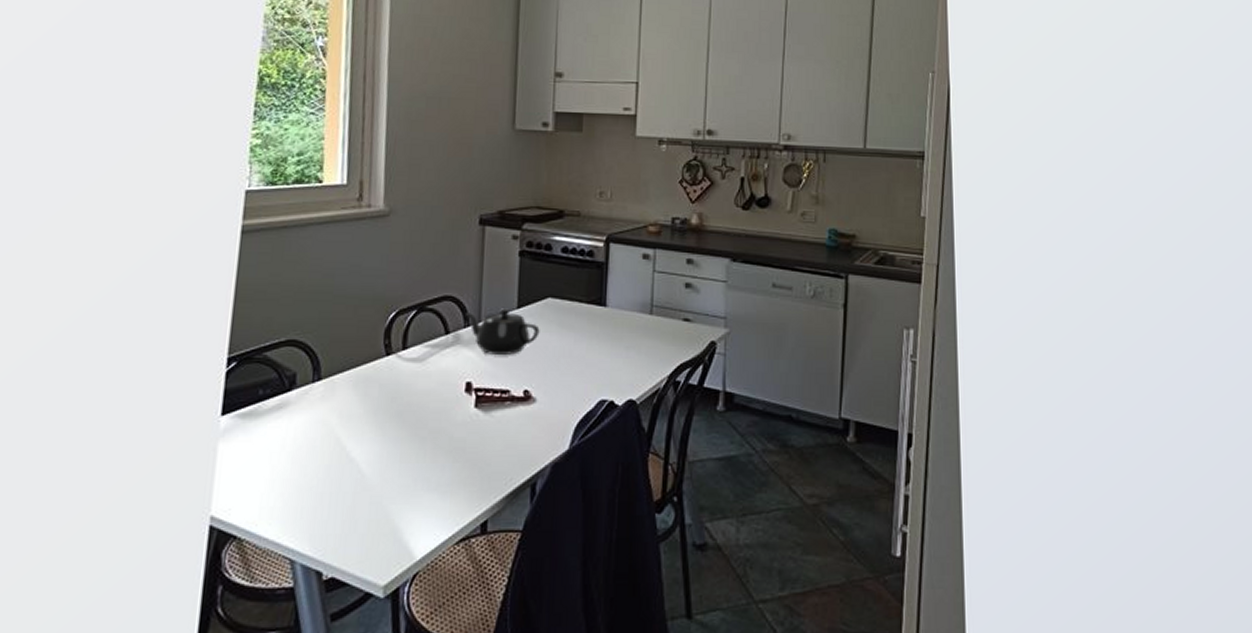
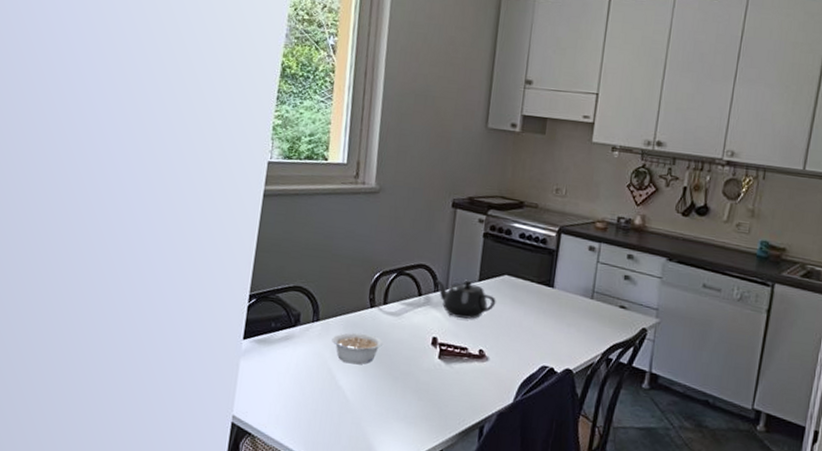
legume: none [339,388,404,428] -> present [332,332,383,364]

